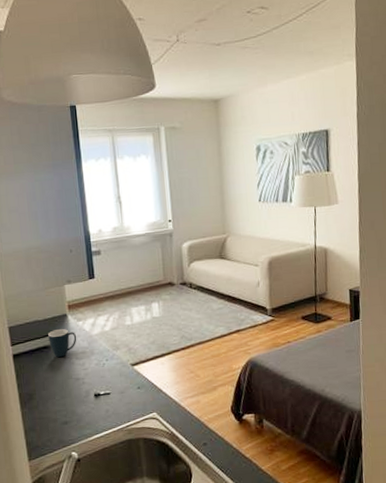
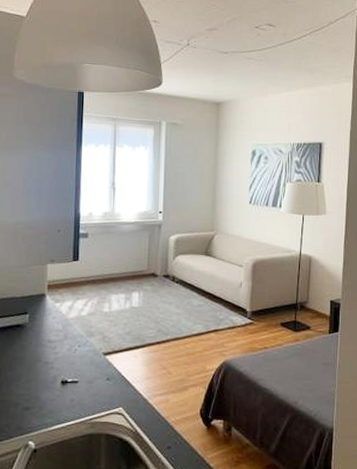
mug: present [48,329,77,358] -> none [23,309,52,338]

